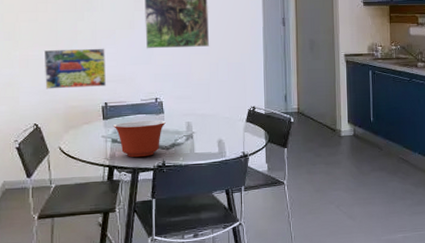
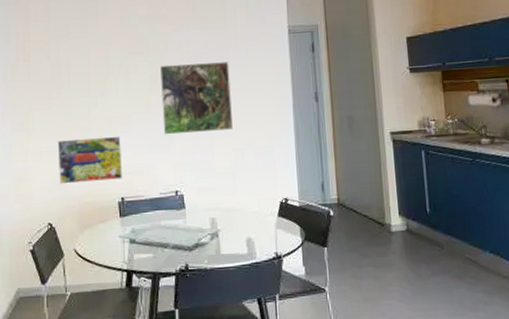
mixing bowl: present [113,120,166,157] -> none [130,216,188,260]

